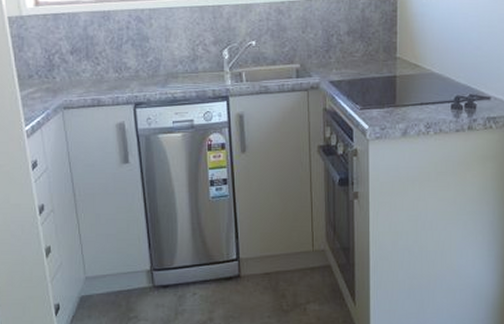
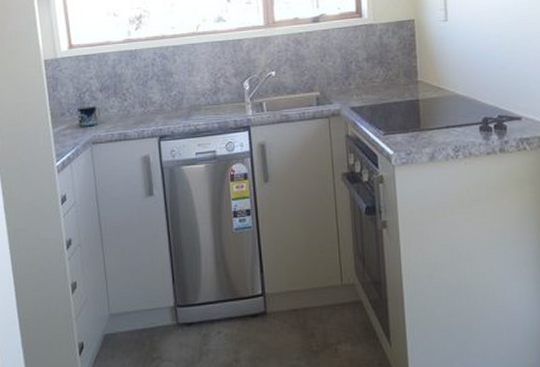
mug: none [46,68,74,91] -> present [77,105,102,127]

